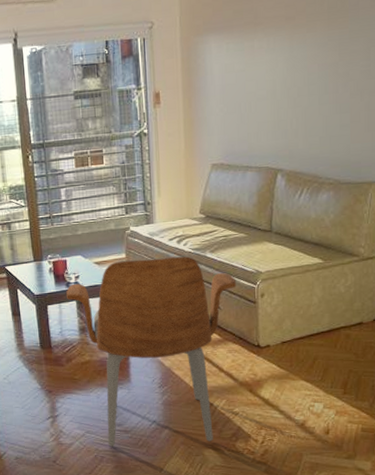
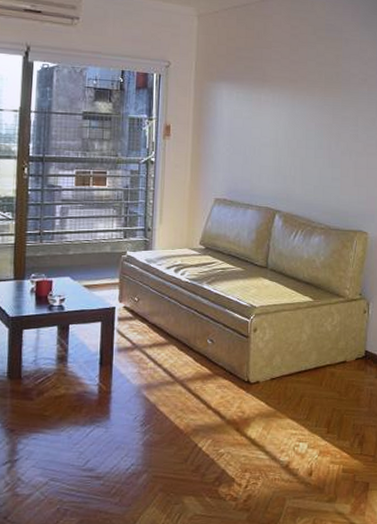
armchair: present [66,255,237,447] -> none [47,285,231,497]

